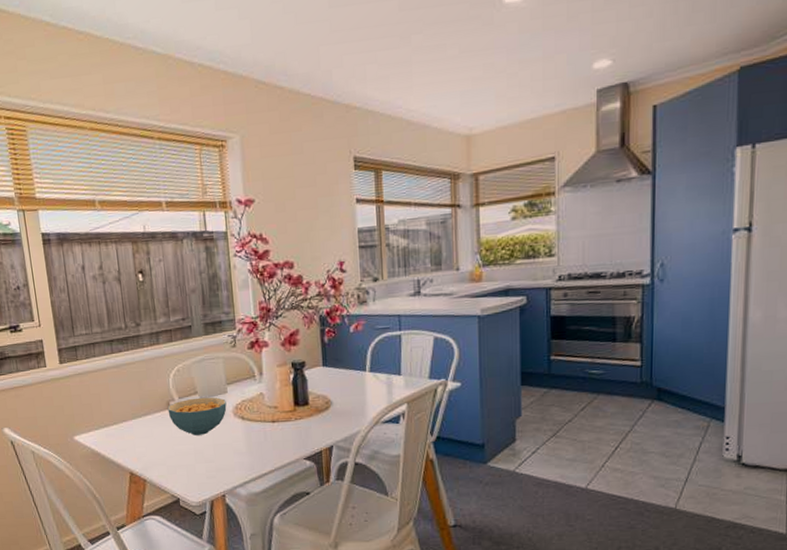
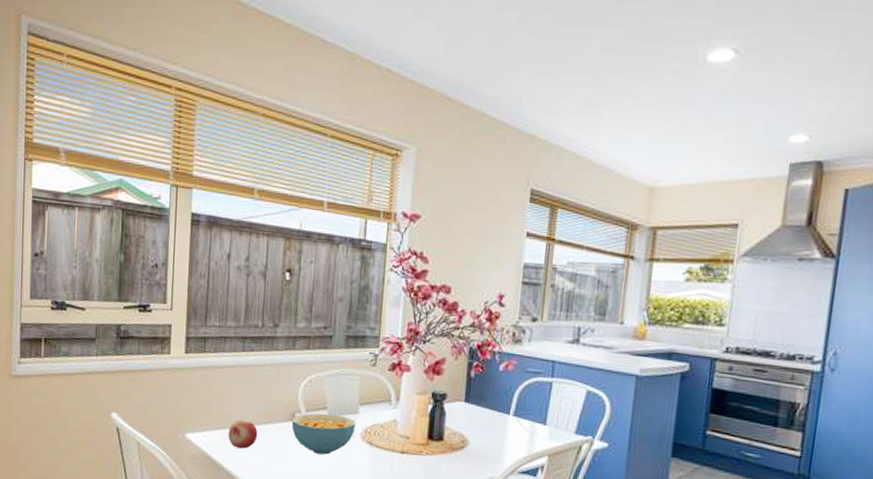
fruit: none [111,416,140,442] -> present [228,419,258,449]

